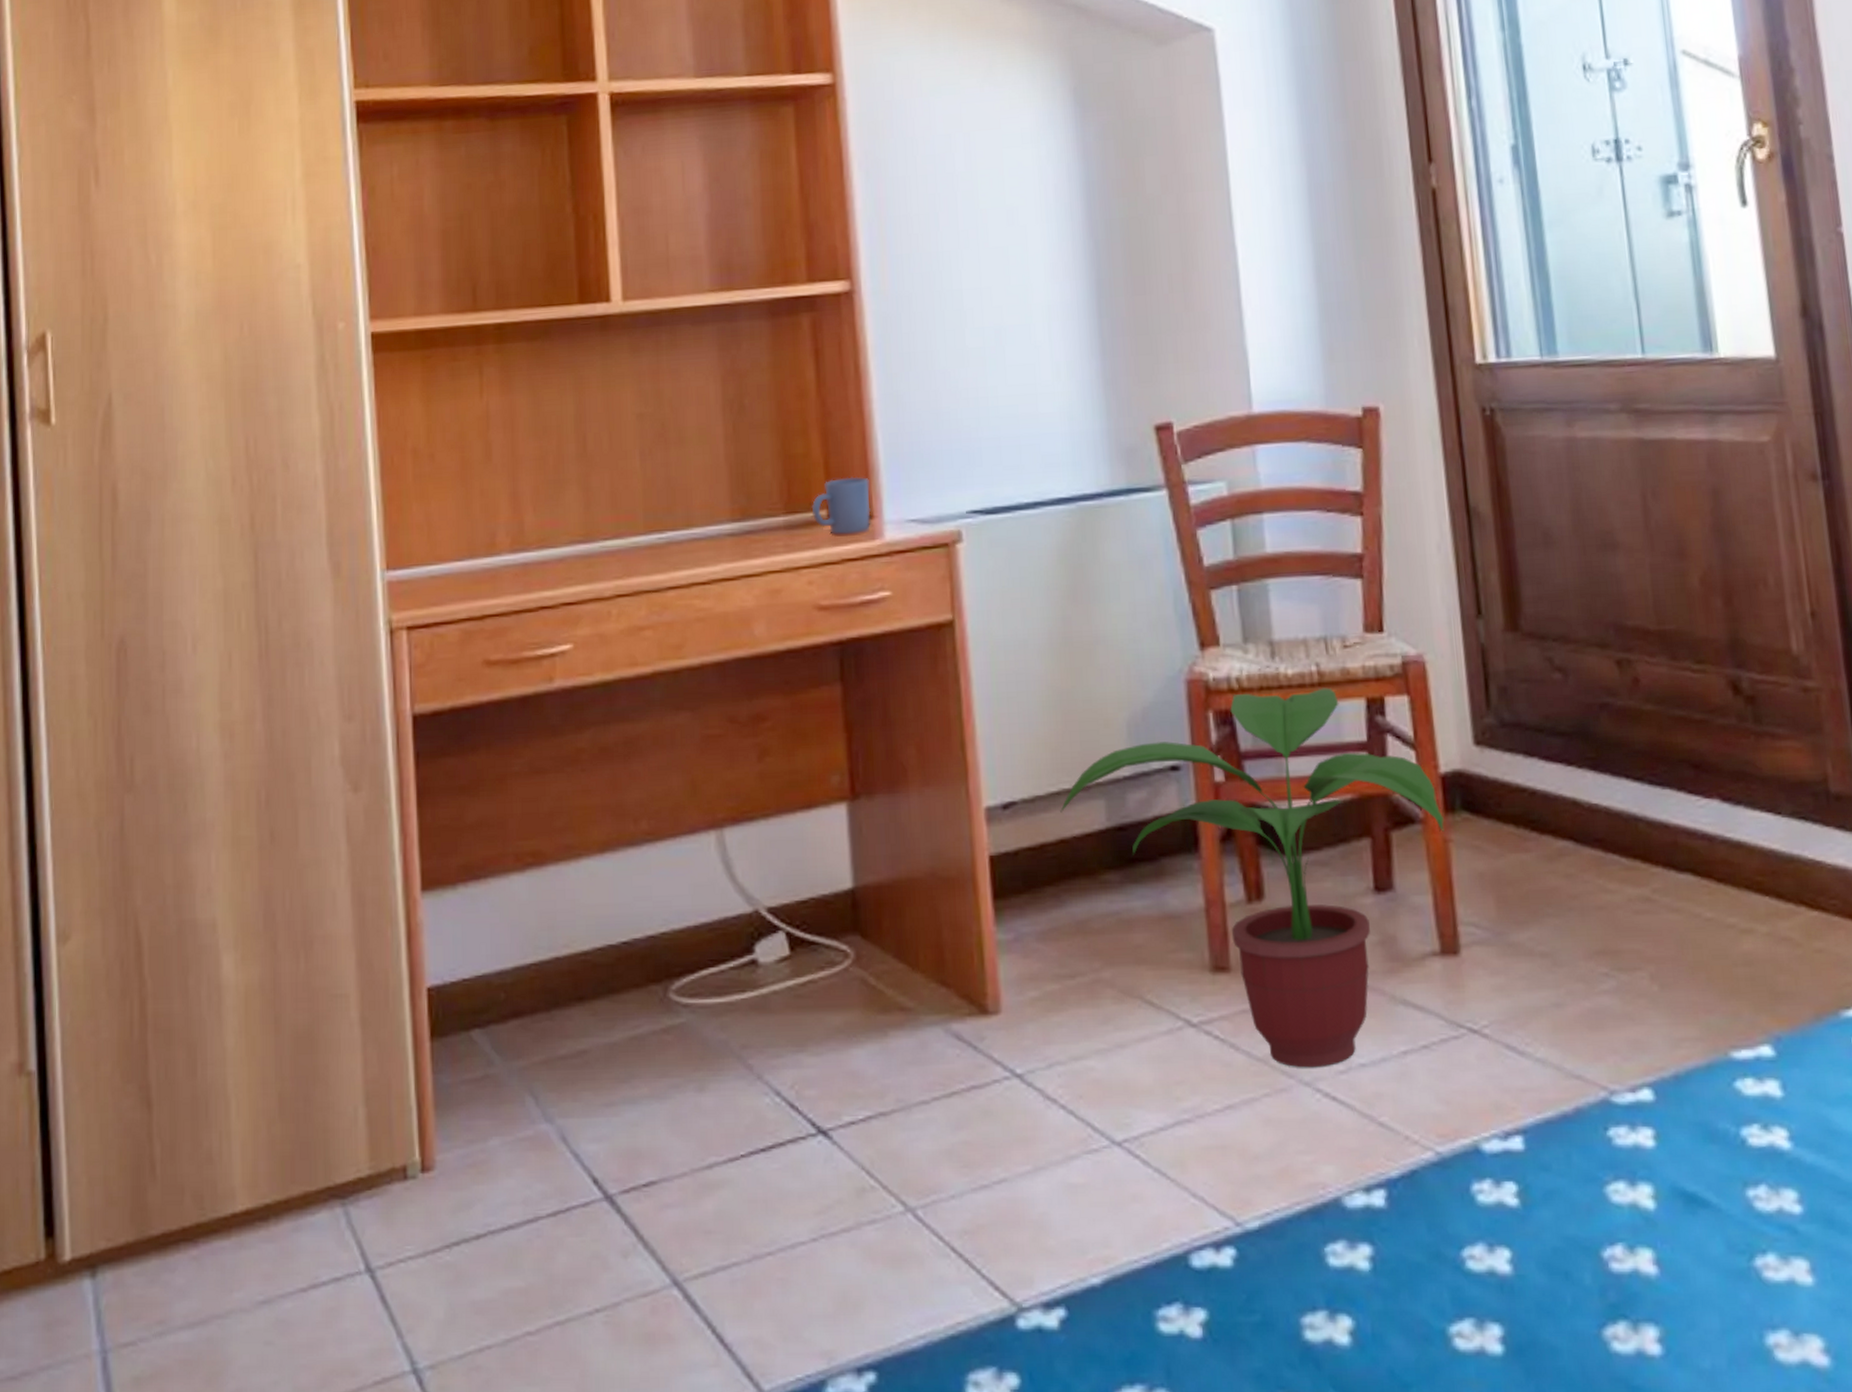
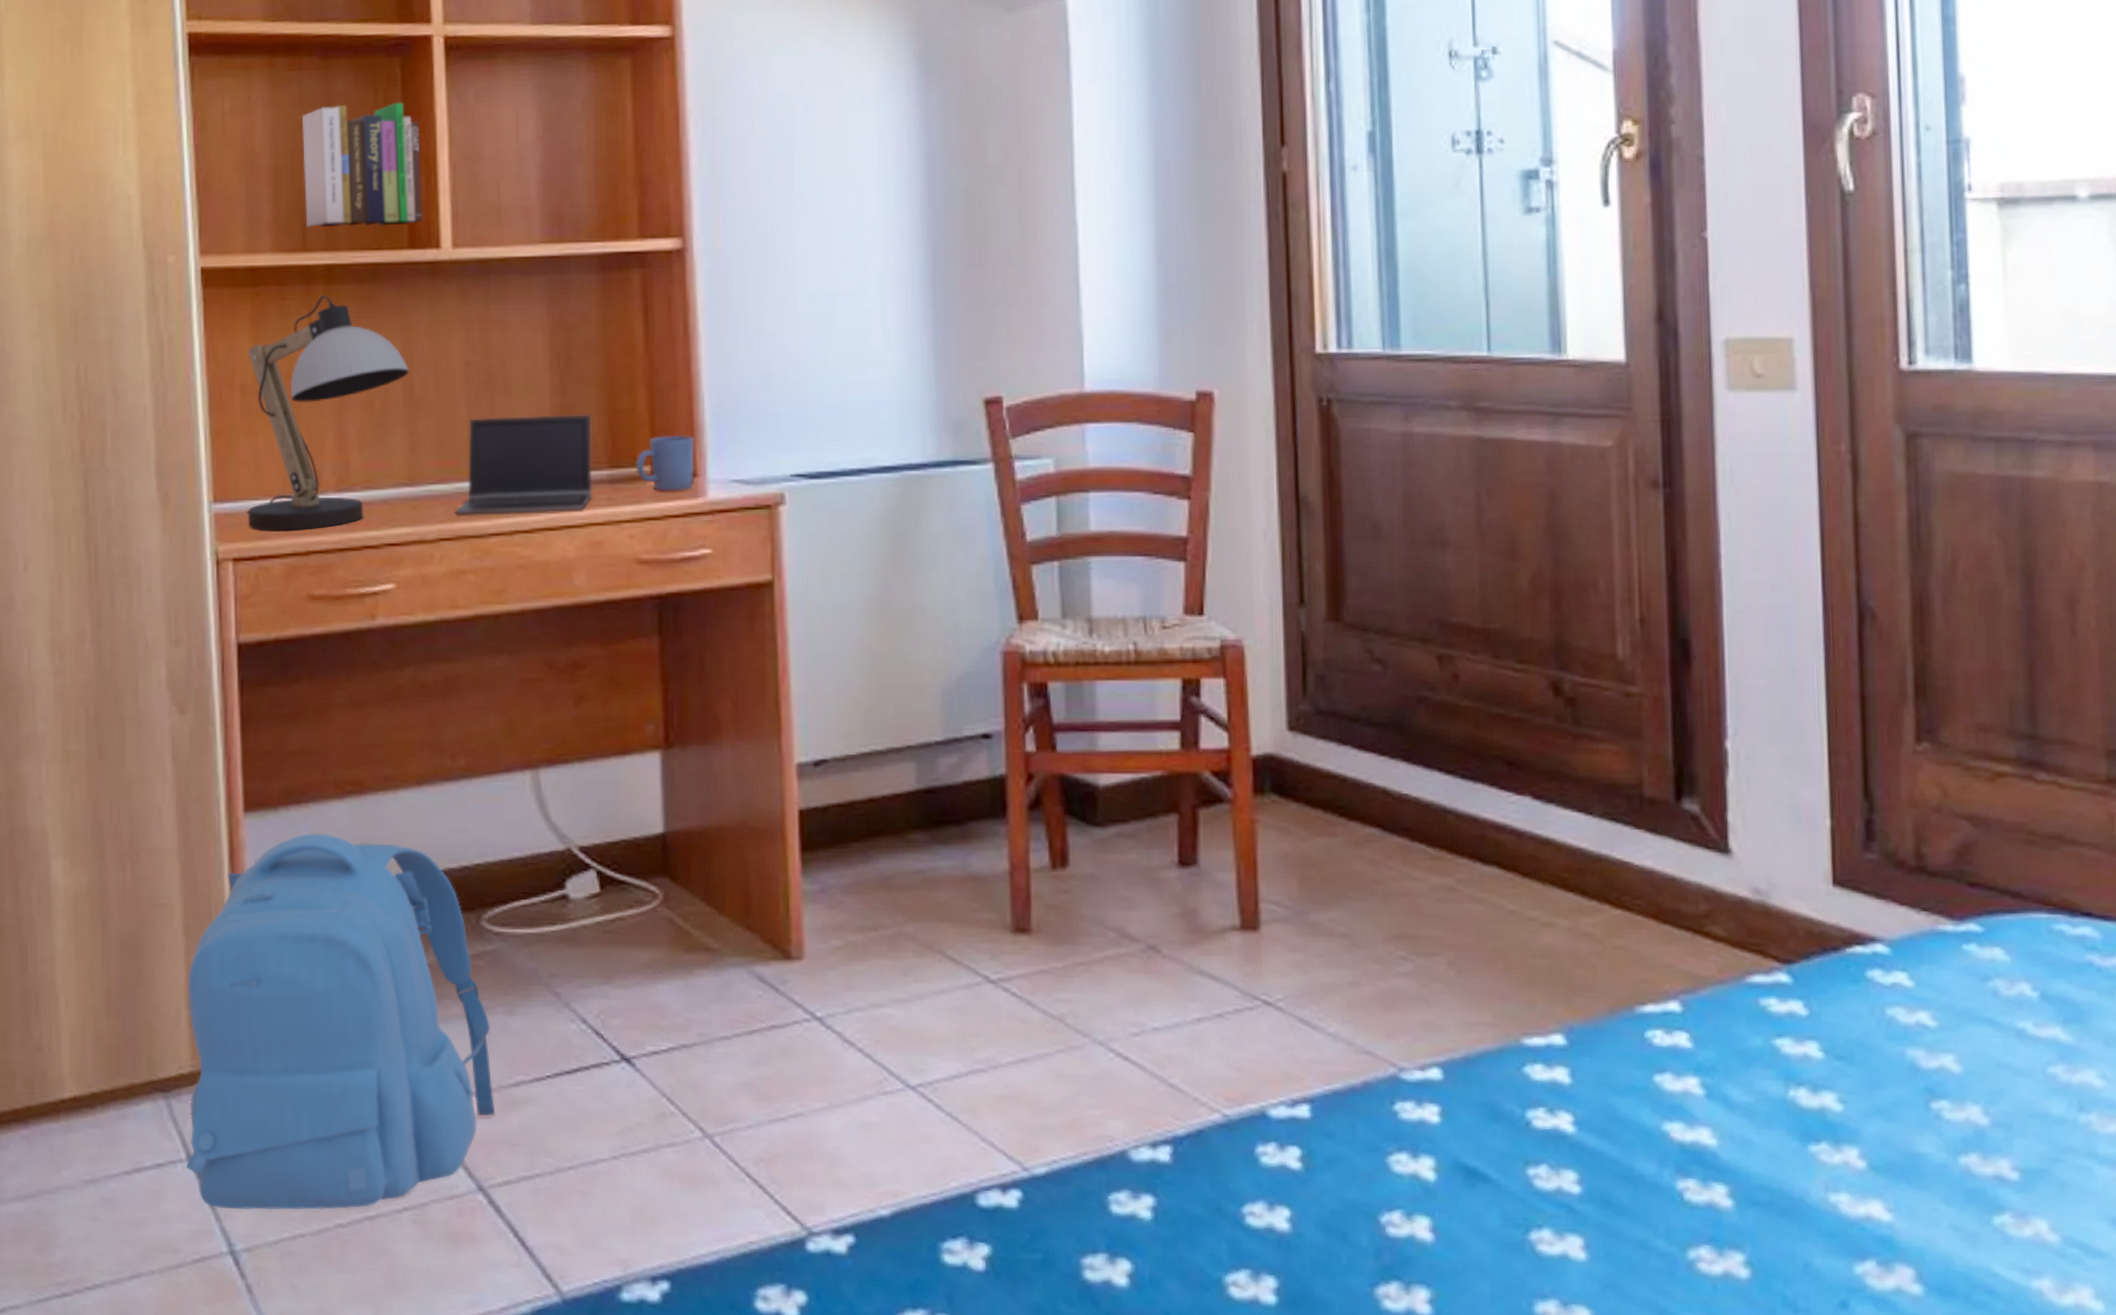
backpack: none [364,909,689,1324] -> present [185,833,496,1210]
desk lamp: none [419,354,582,596] -> present [247,295,409,532]
books: none [470,159,593,287] -> present [302,102,423,228]
laptop computer: none [632,461,769,572] -> present [456,414,593,517]
potted plant: present [1060,687,1445,1068] -> none [871,666,1252,1029]

